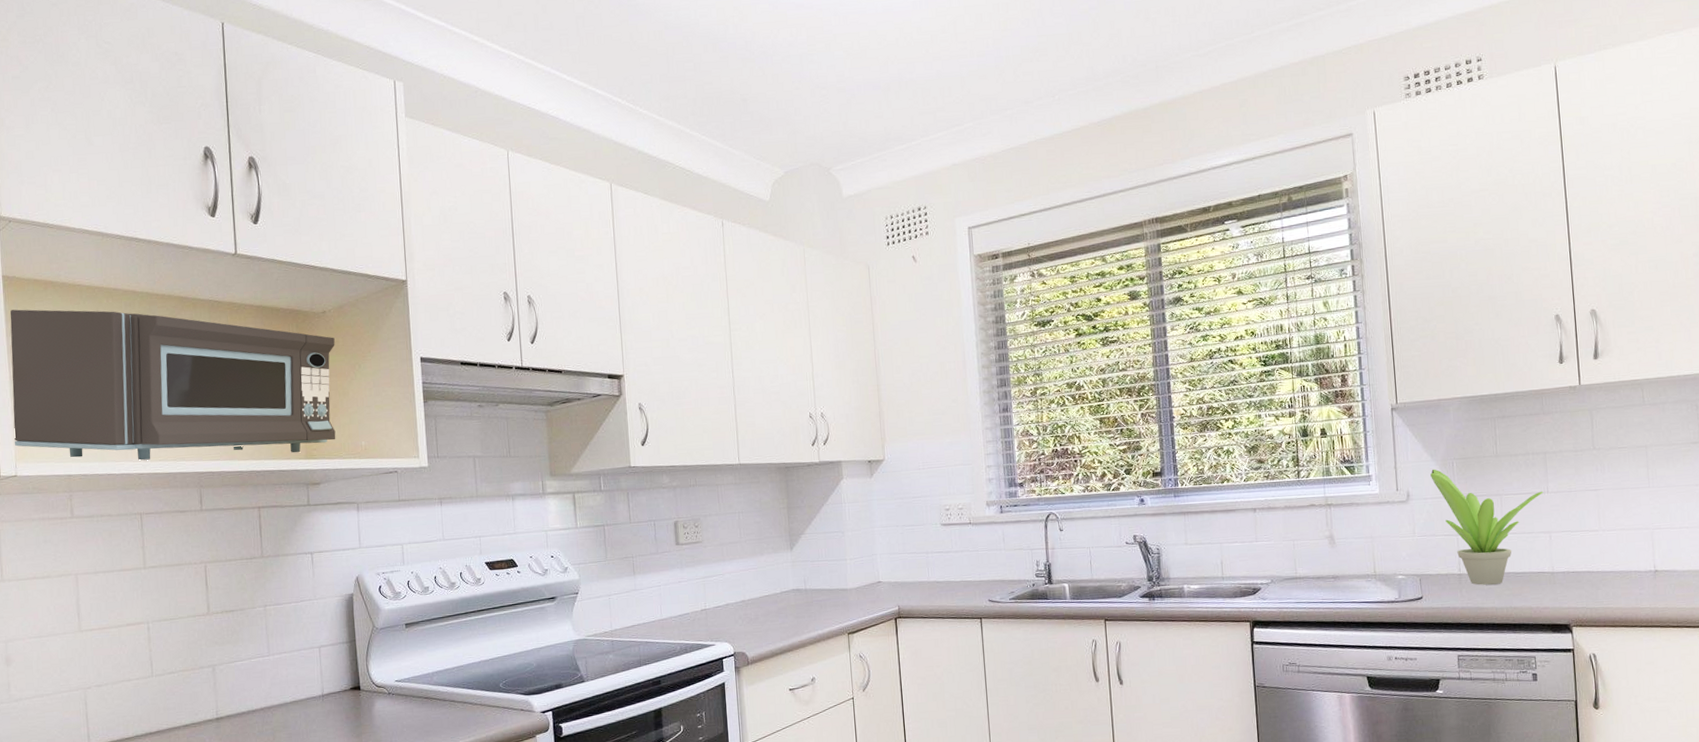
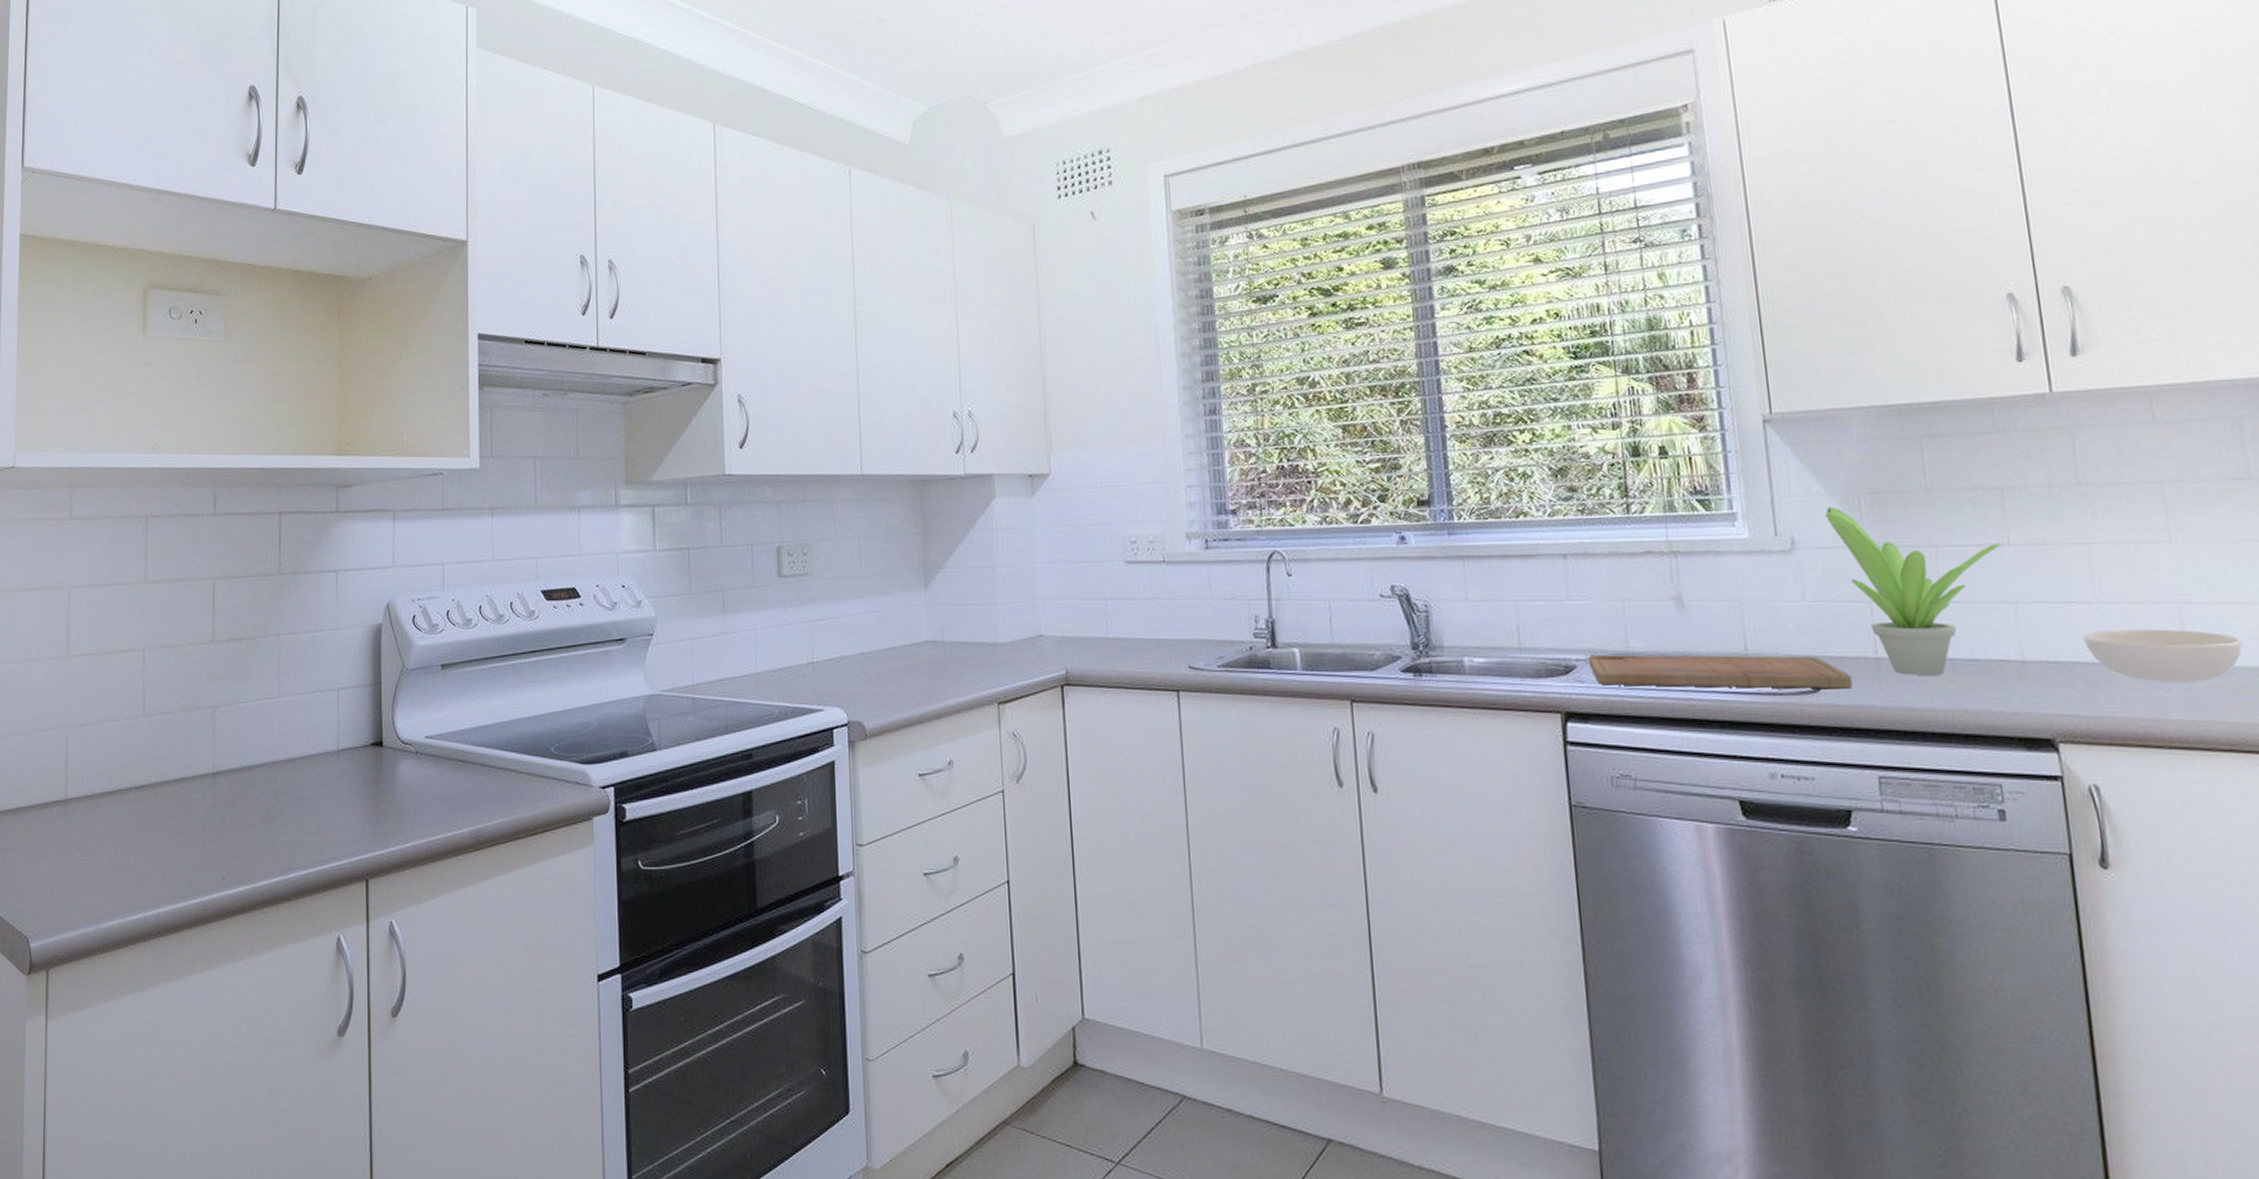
microwave: present [10,309,336,461] -> none [15,273,380,452]
cutting board: none [1269,574,1444,601] -> present [1588,654,1853,689]
bowl: none [1591,547,1690,584] -> present [2082,629,2243,684]

